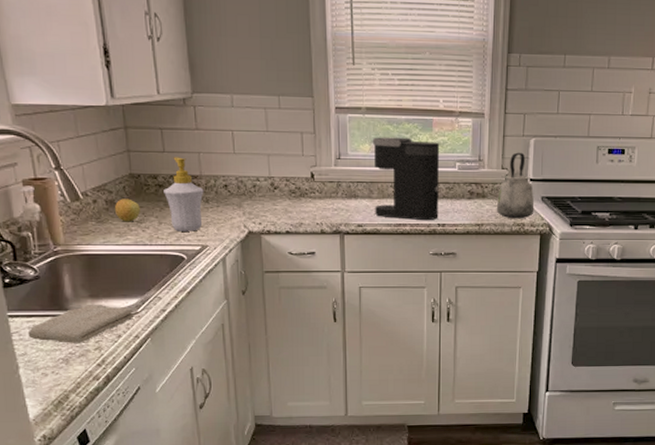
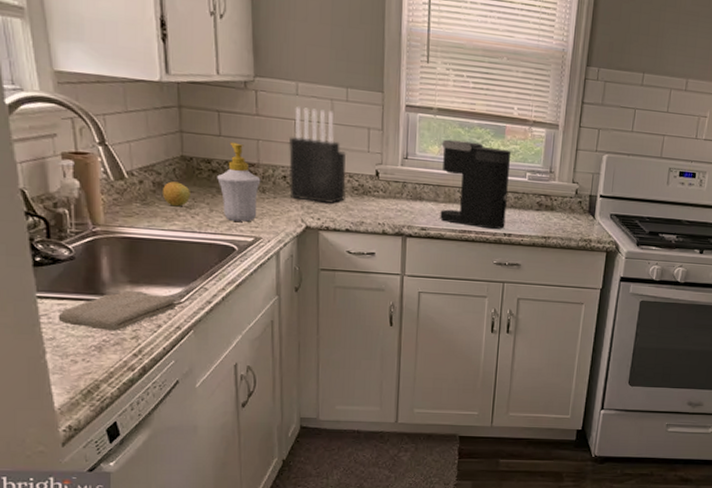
knife block: none [227,117,284,209] -> present [288,105,347,204]
kettle: present [496,152,535,219] -> none [564,167,603,235]

